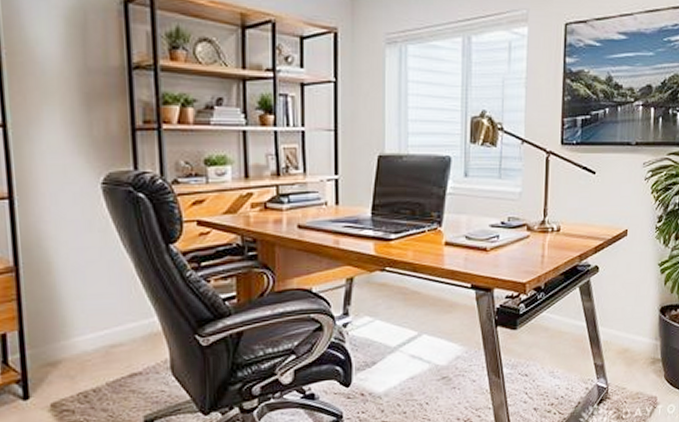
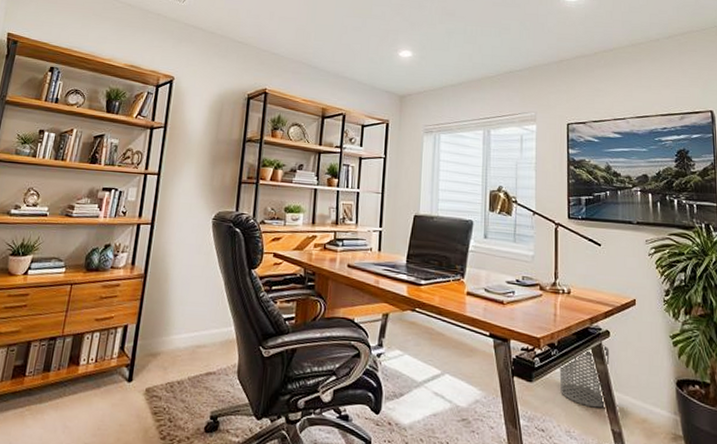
waste bin: none [545,281,598,346] -> present [559,345,610,408]

